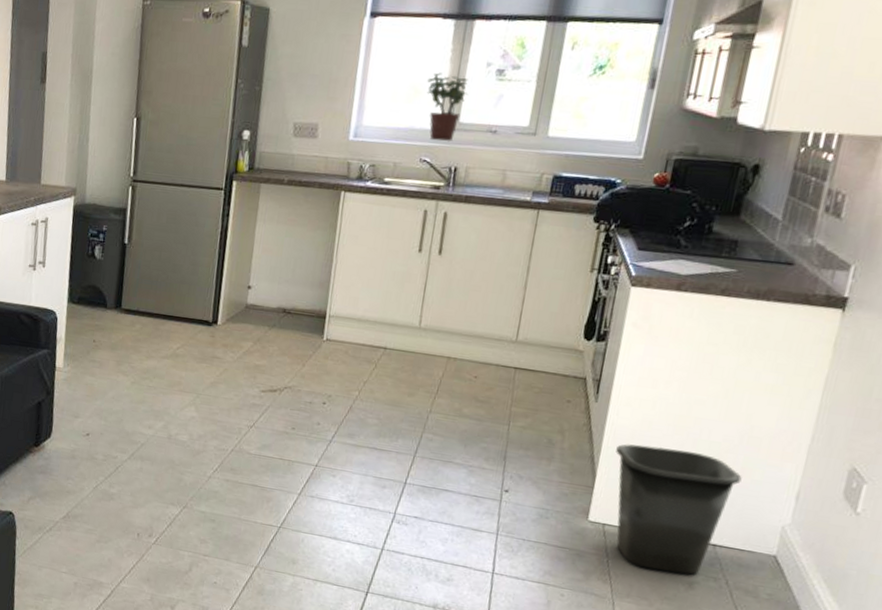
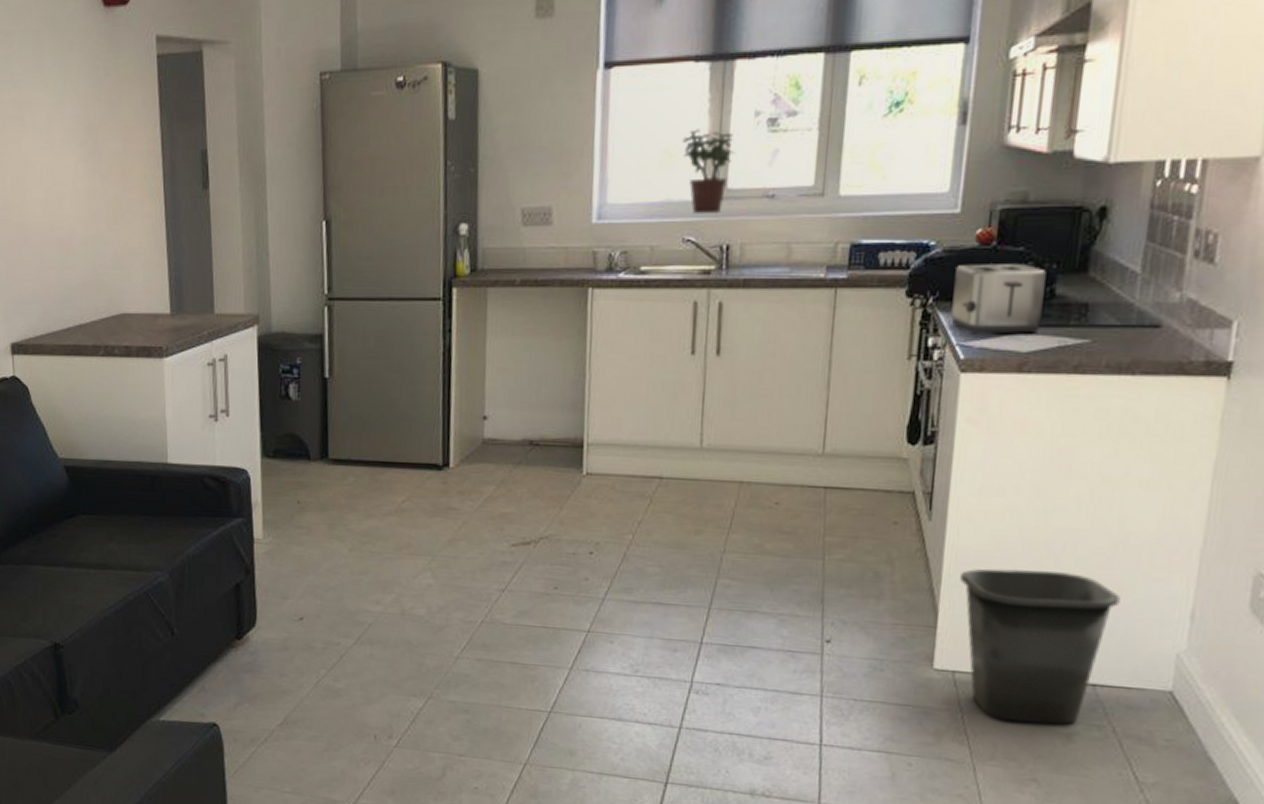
toaster: none [627,200,707,261] -> present [951,264,1047,334]

